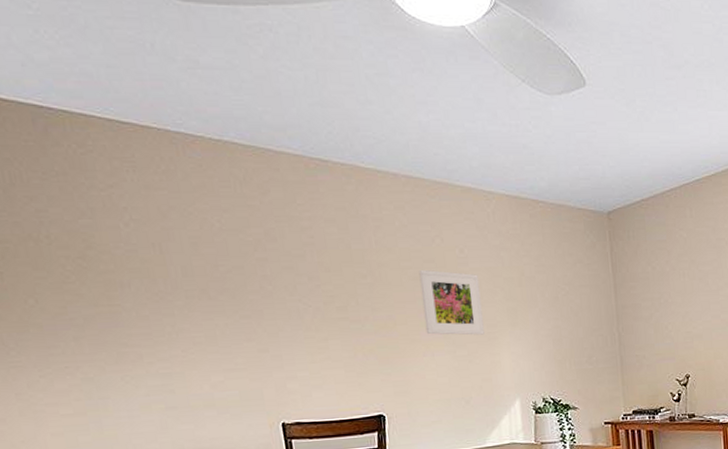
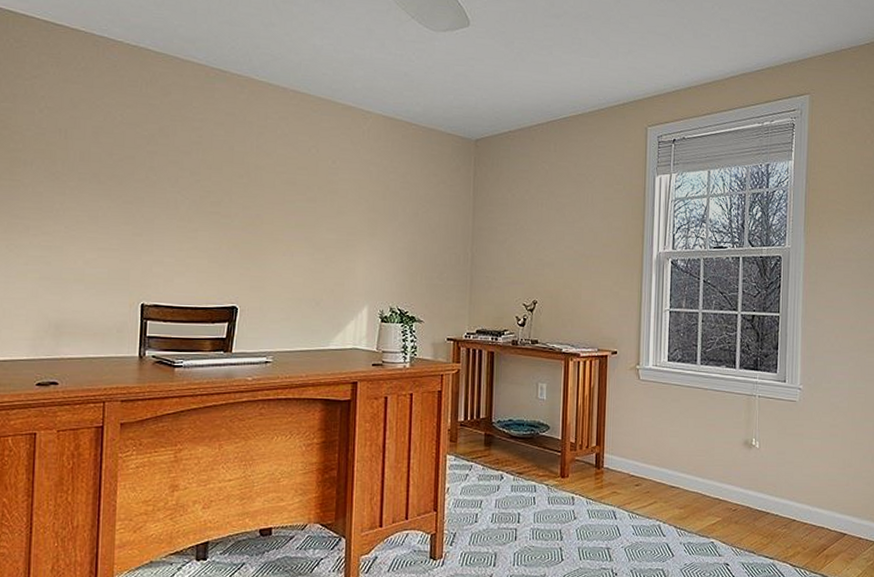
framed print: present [419,269,485,335] -> none [289,175,346,241]

